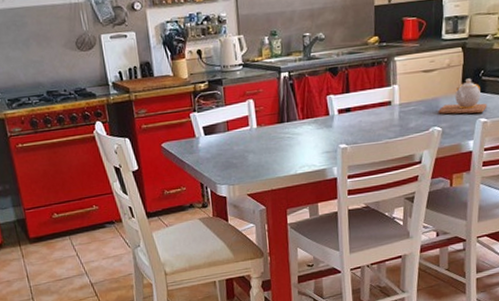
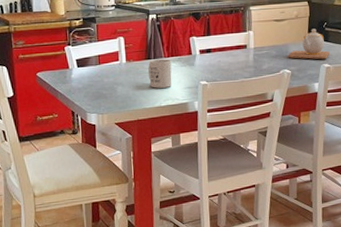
mug: none [281,121,308,155] -> present [147,58,172,88]

